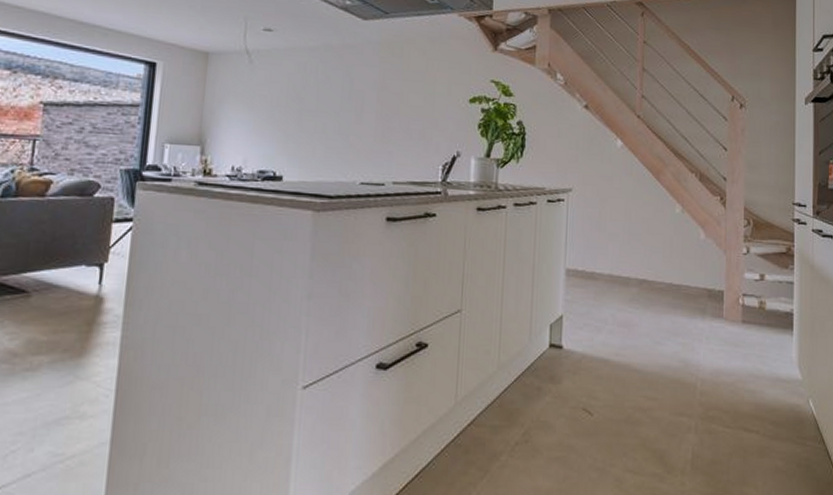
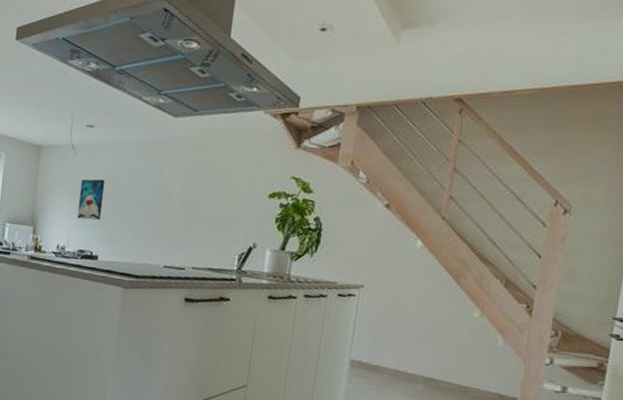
wall art: none [255,88,288,136] -> present [77,179,105,221]

